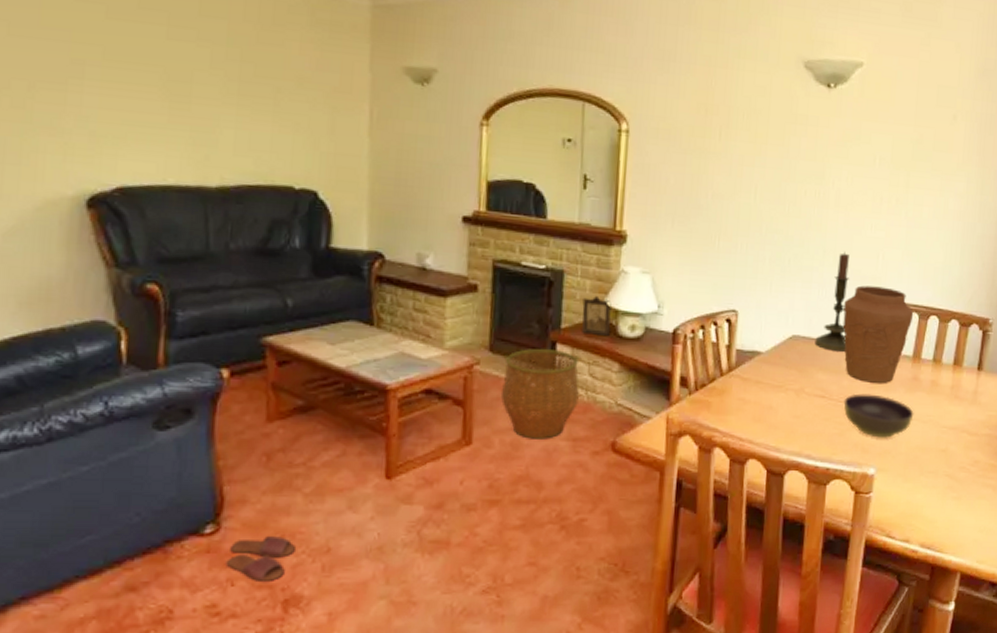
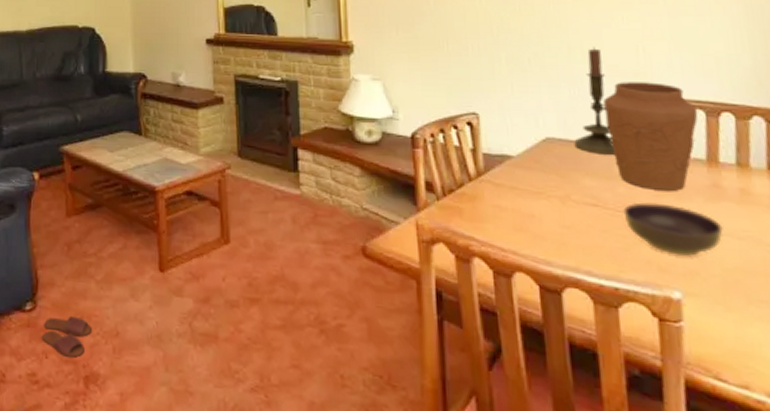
basket: present [500,348,580,439] -> none [251,153,324,241]
photo frame: present [582,295,612,337] -> none [318,103,348,142]

